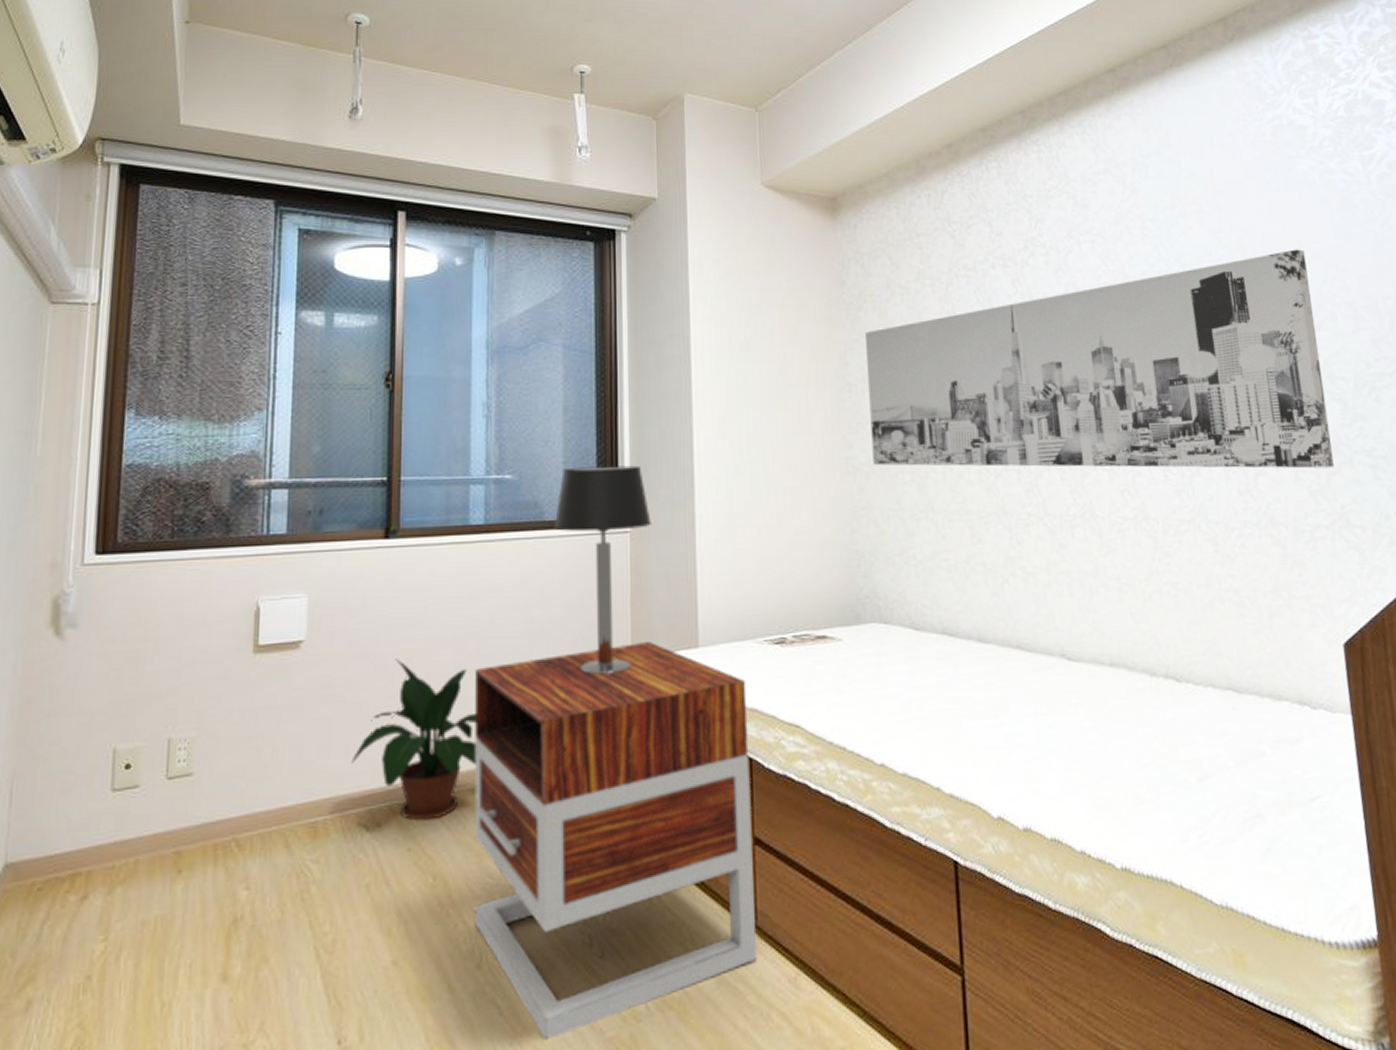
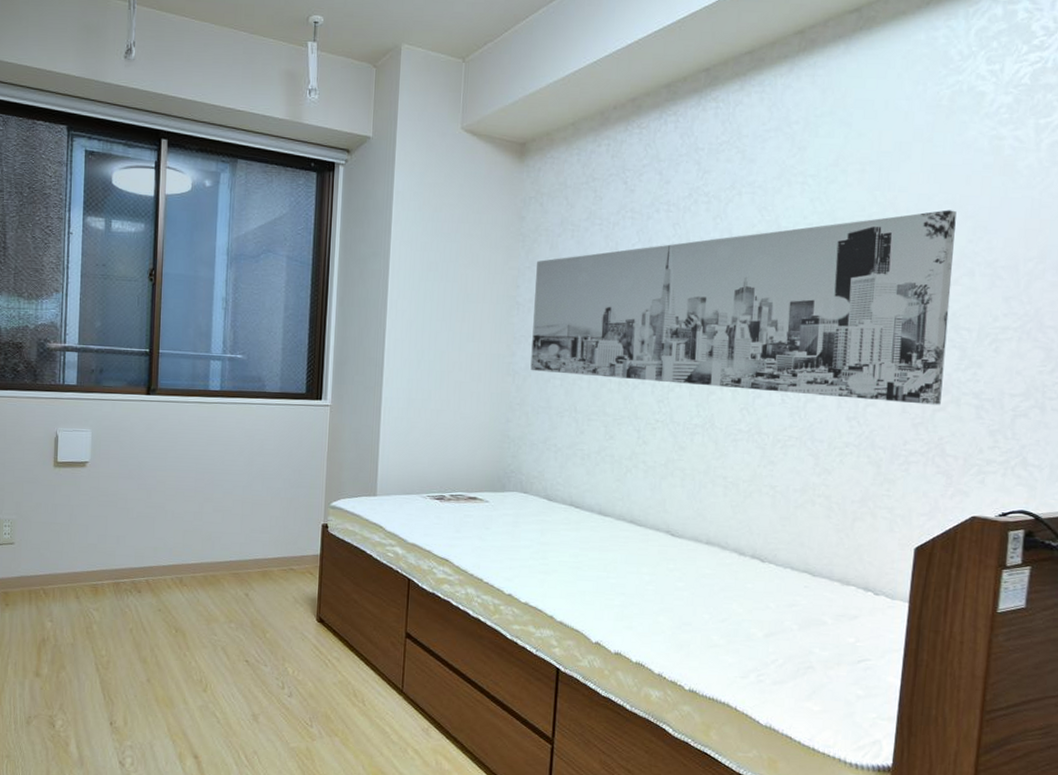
potted plant: present [351,658,477,821] -> none [121,481,210,593]
nightstand: present [474,641,758,1039] -> none [202,487,411,742]
table lamp: present [553,465,651,675] -> none [272,353,347,508]

